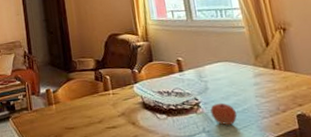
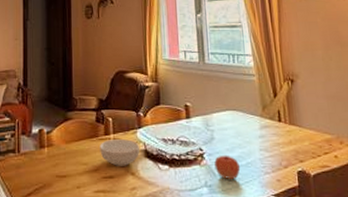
cereal bowl: none [101,93,138,118] -> present [100,138,140,166]

